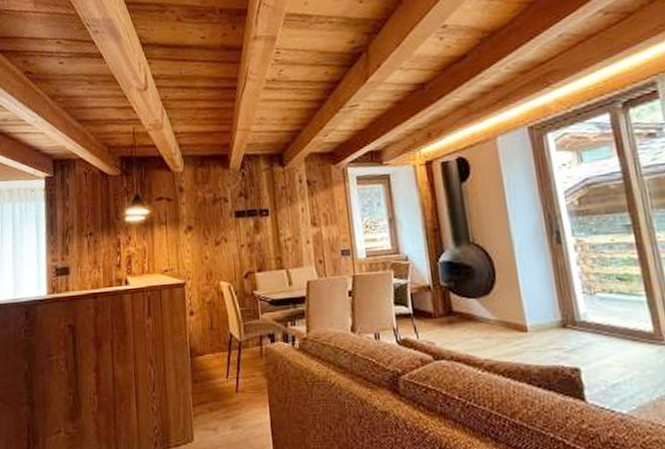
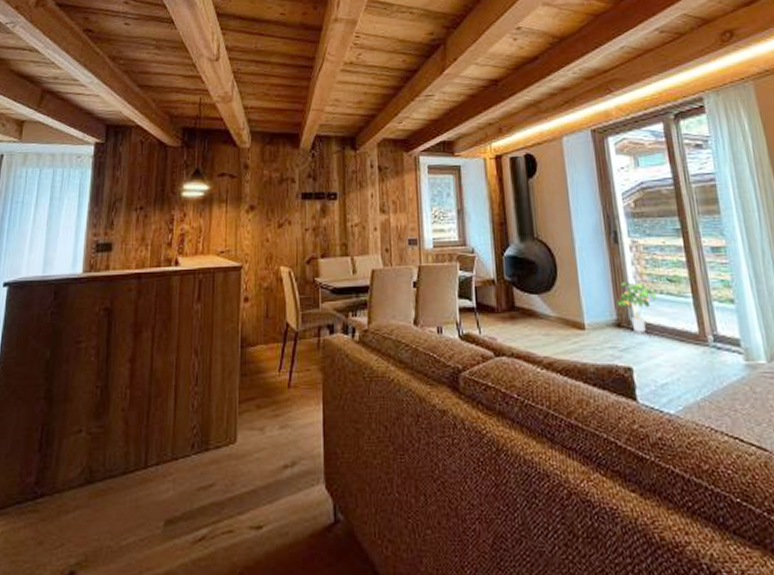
potted plant: none [562,282,606,333] -> present [617,282,657,332]

